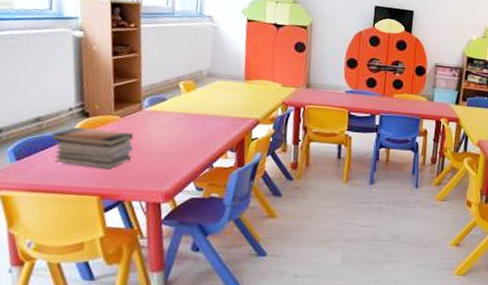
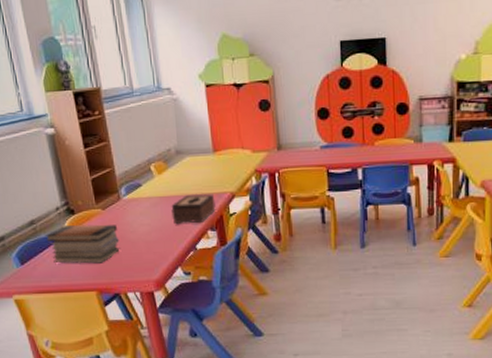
tissue box: none [193,115,240,144] -> present [171,193,216,224]

